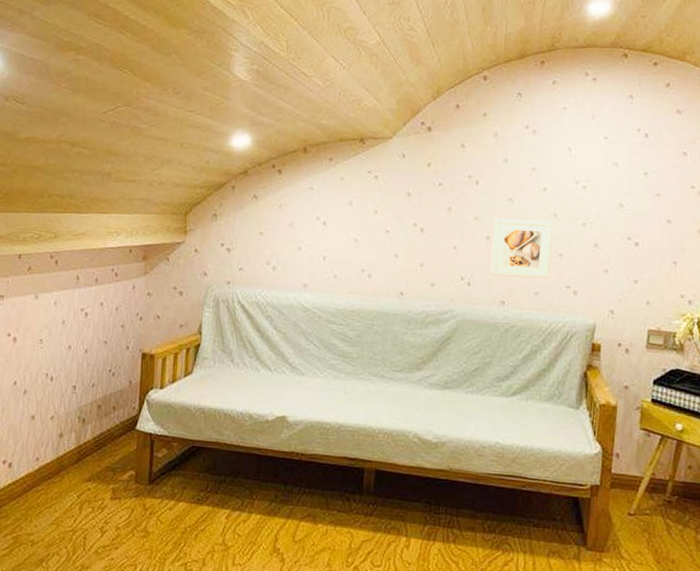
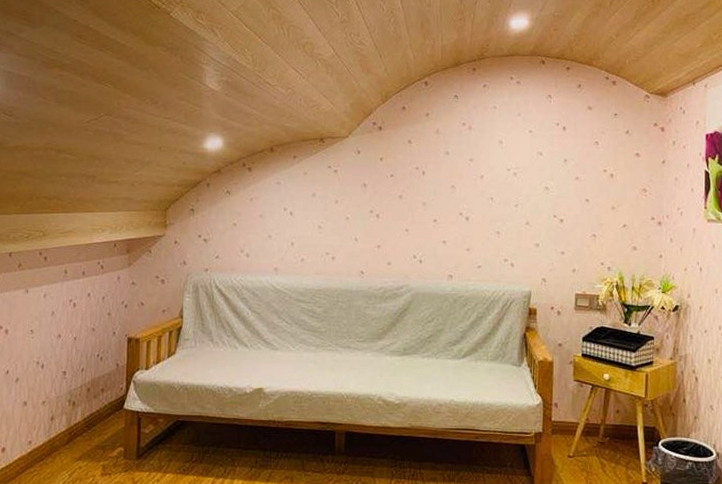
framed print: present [491,218,554,280] -> none [439,203,491,254]

